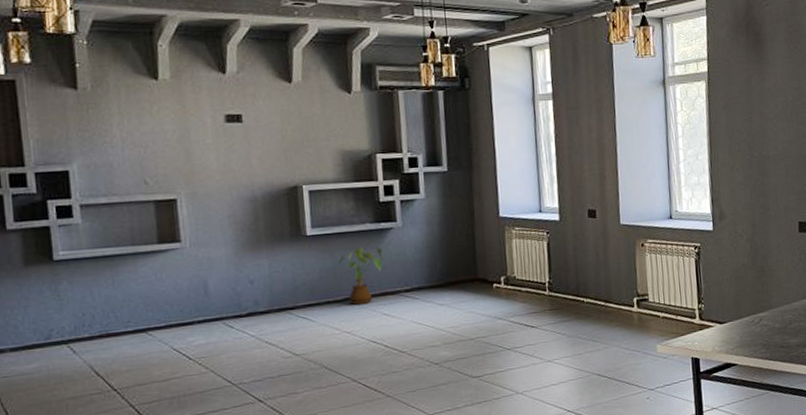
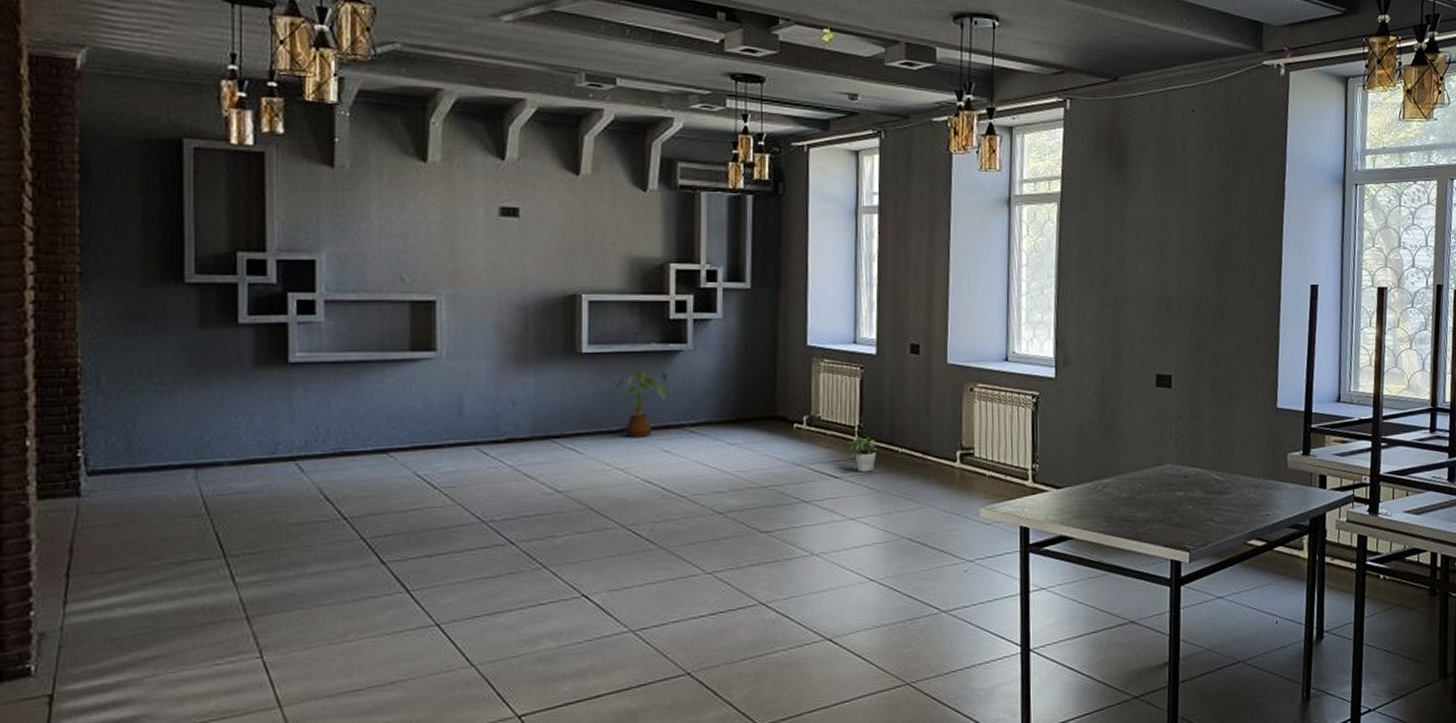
potted plant: none [540,290,566,322] -> present [847,435,877,473]

